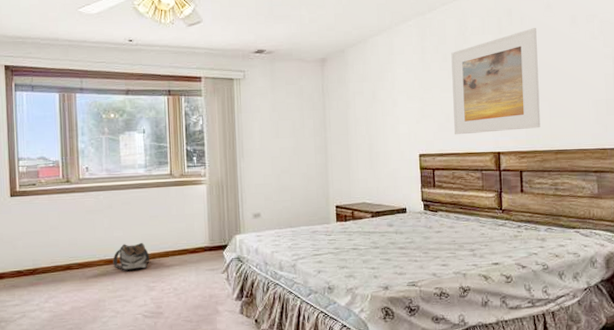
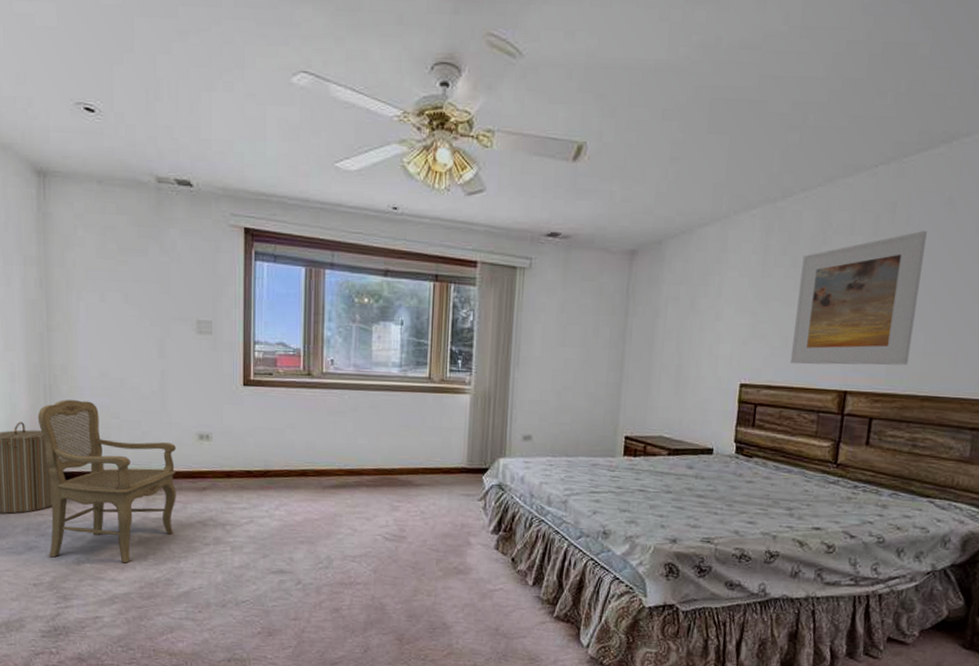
backpack: present [113,243,150,271] -> none [354,454,397,485]

